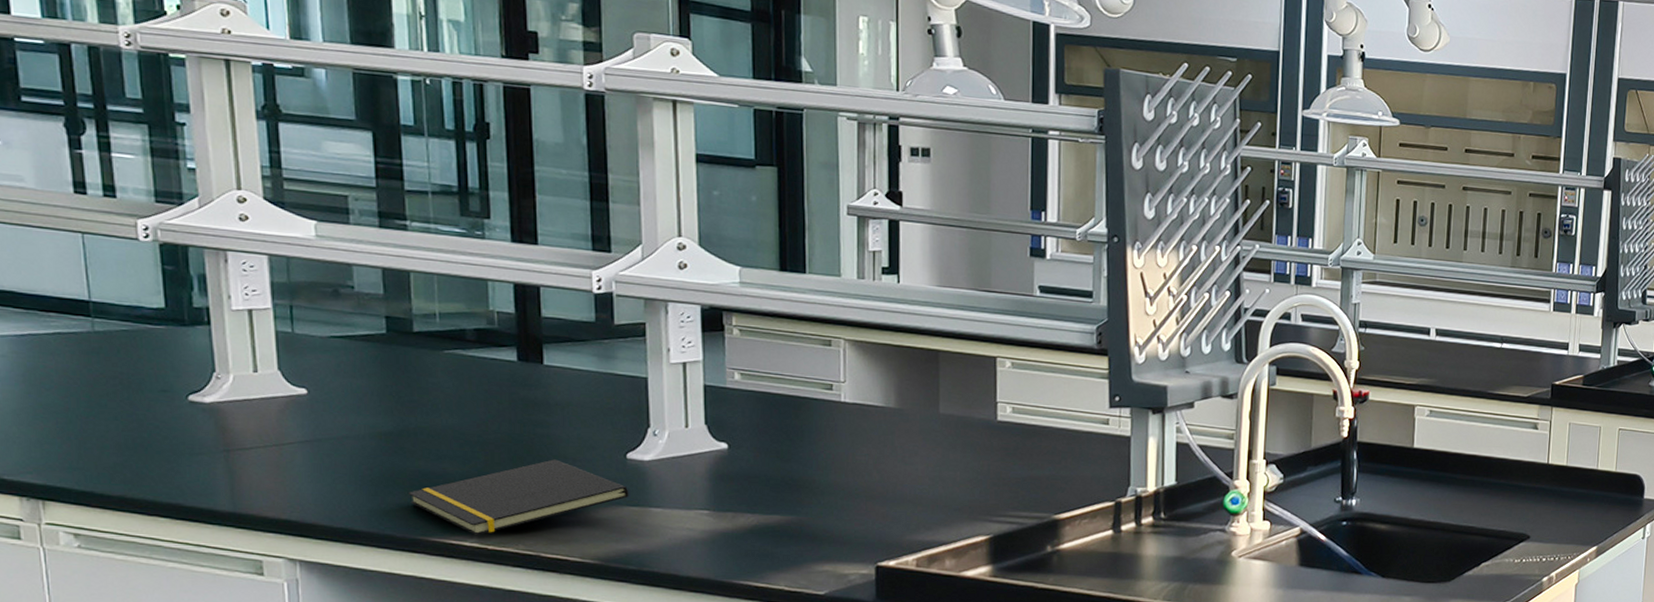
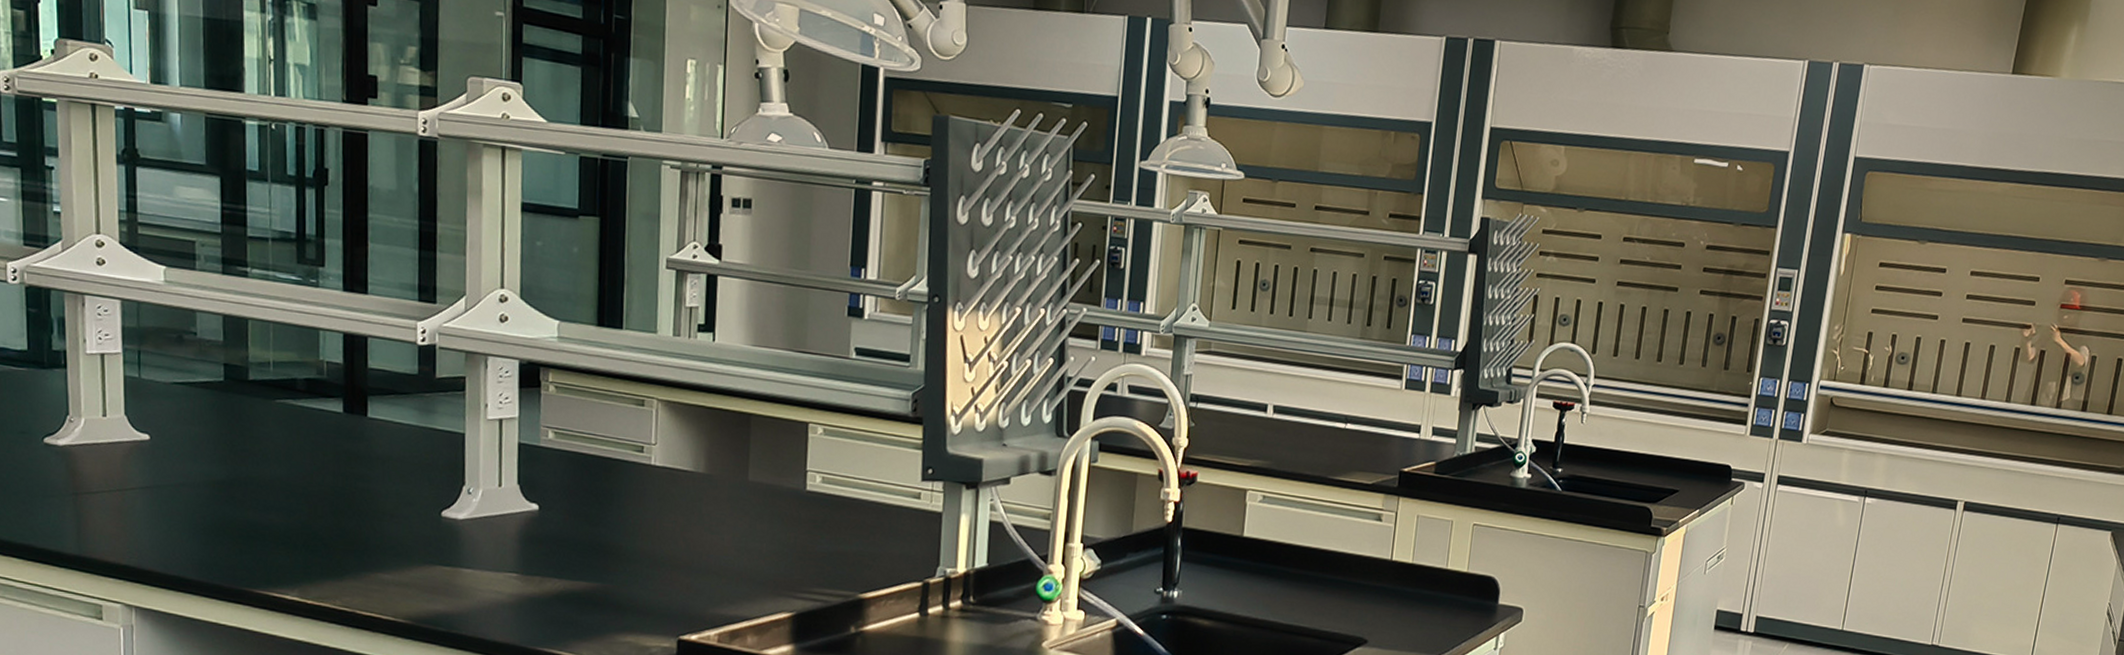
notepad: present [407,459,629,535] -> none [236,514,442,589]

